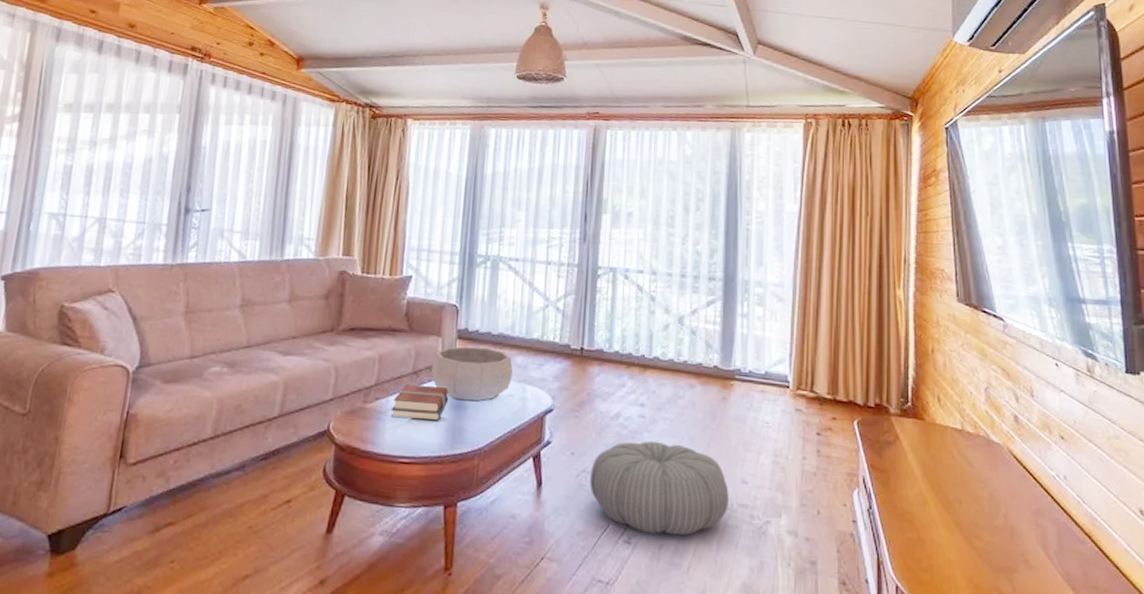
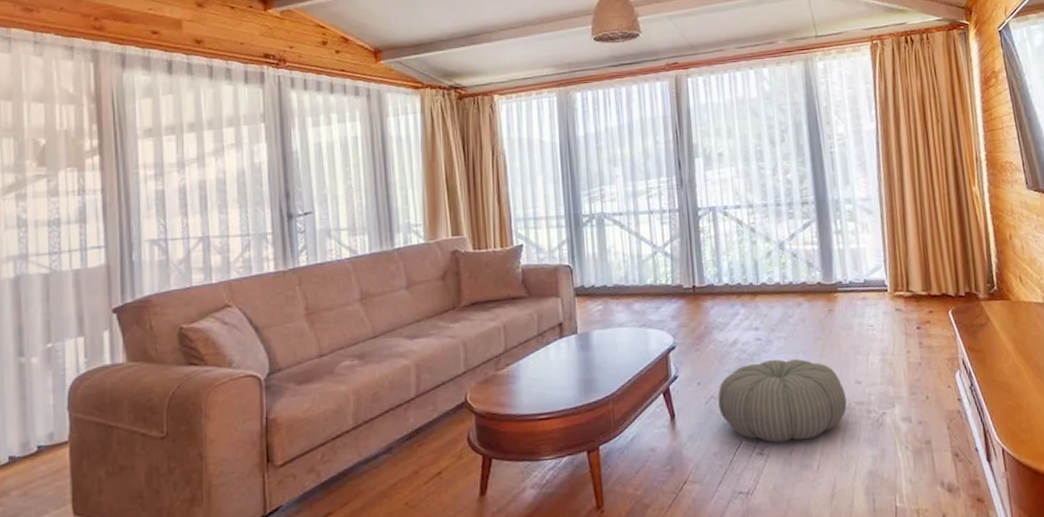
books: present [390,384,449,421] -> none [523,344,577,380]
decorative bowl: present [431,346,513,402] -> none [555,300,633,353]

